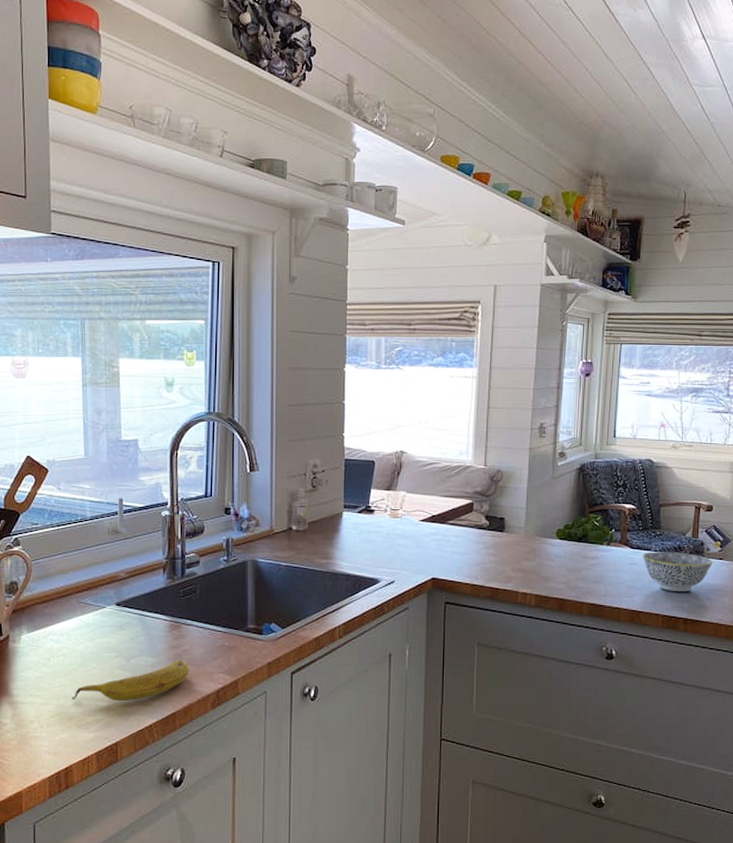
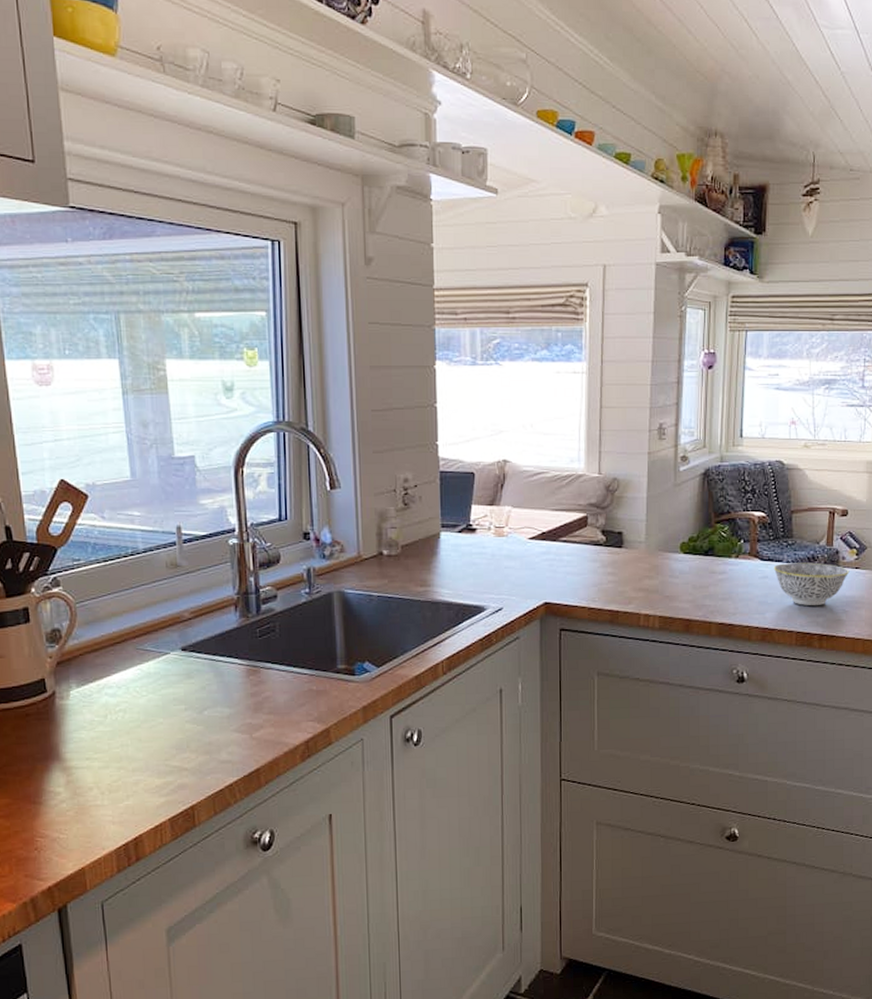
fruit: present [71,659,190,702] -> none [135,708,274,761]

